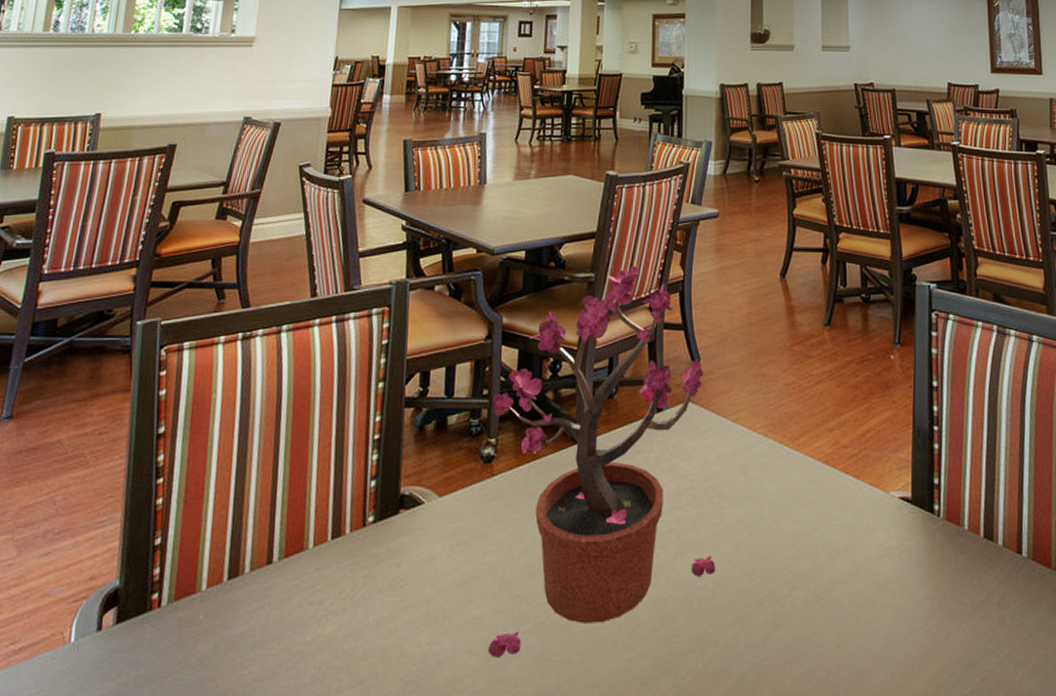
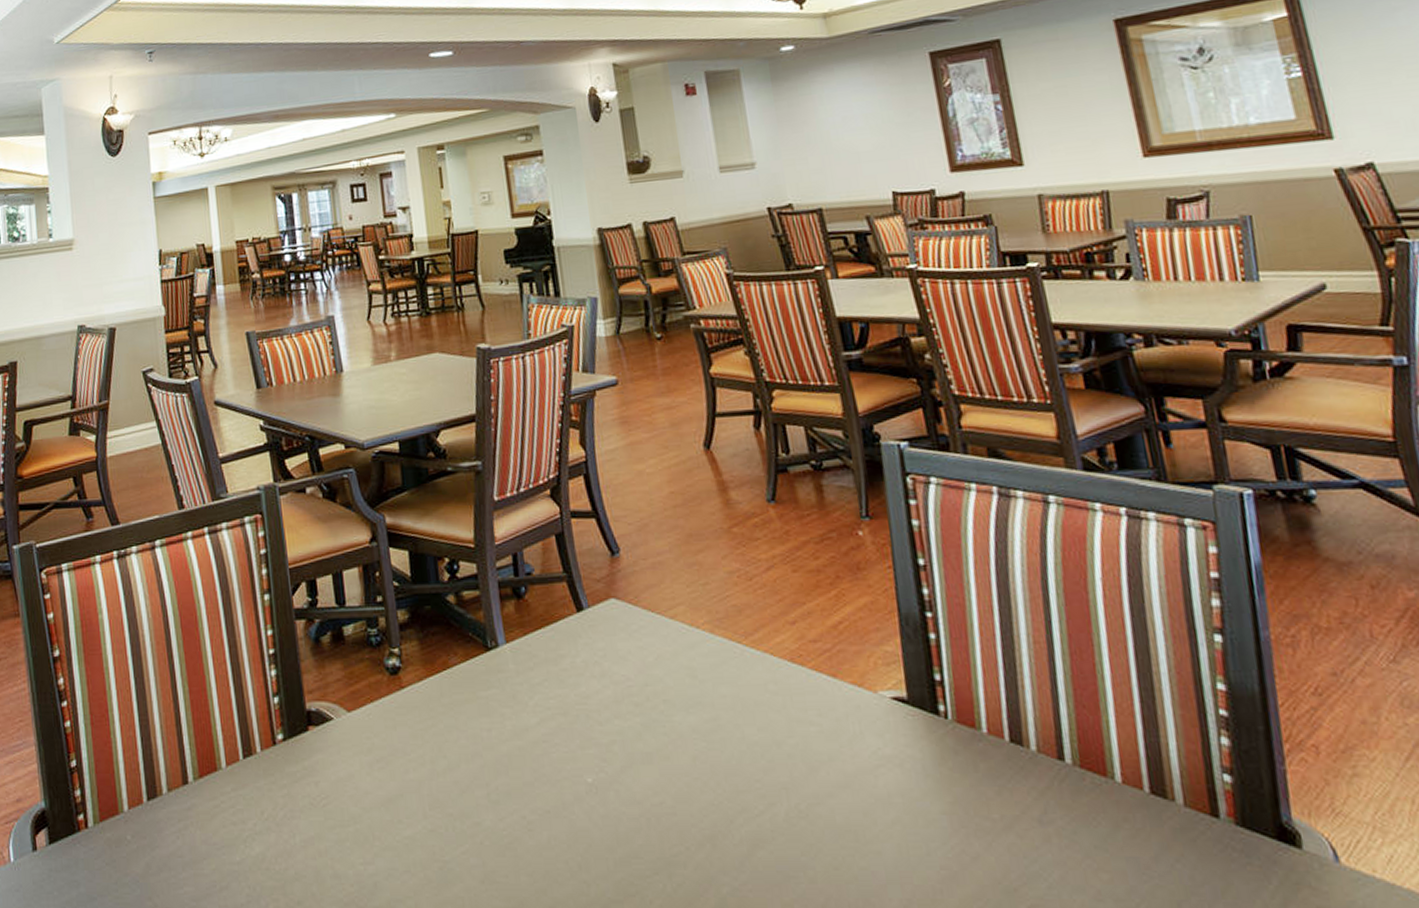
potted plant: present [487,266,716,657] -> none [388,449,673,878]

